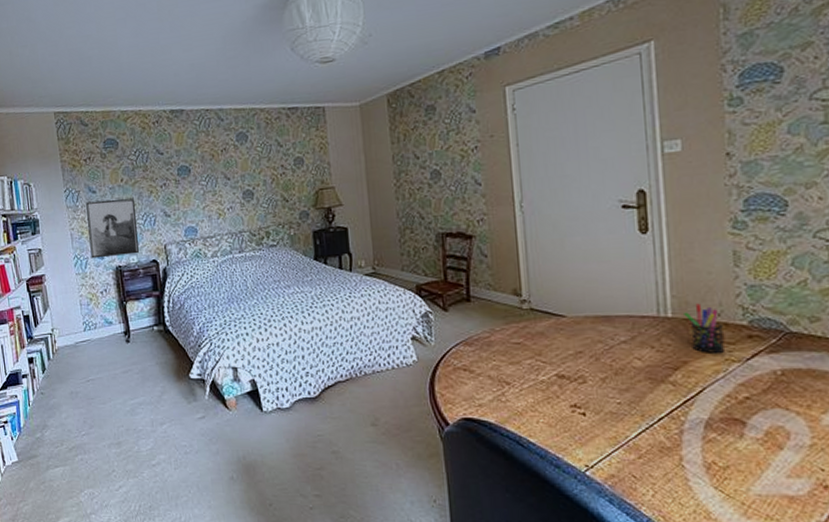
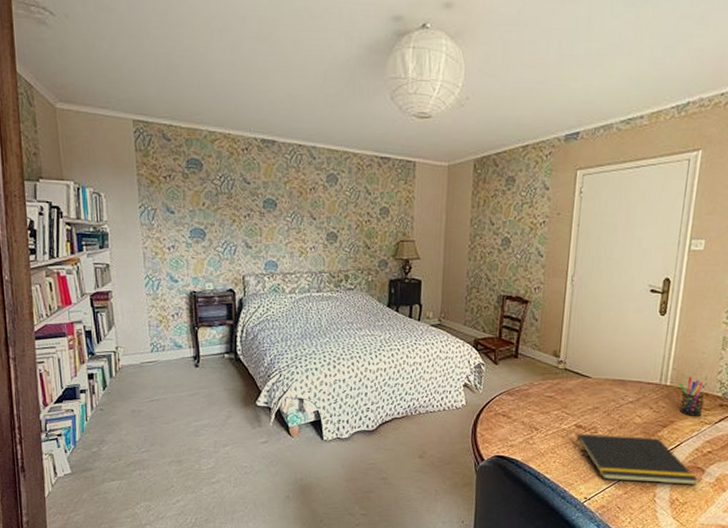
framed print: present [86,198,140,259] -> none [163,221,217,281]
notepad: none [560,384,740,443] -> present [575,433,699,486]

